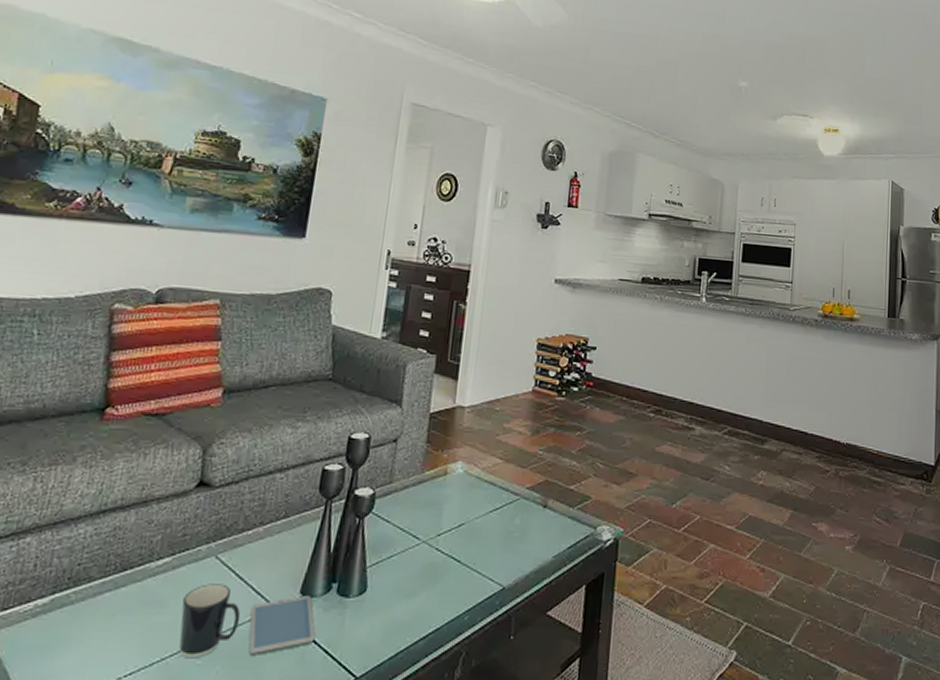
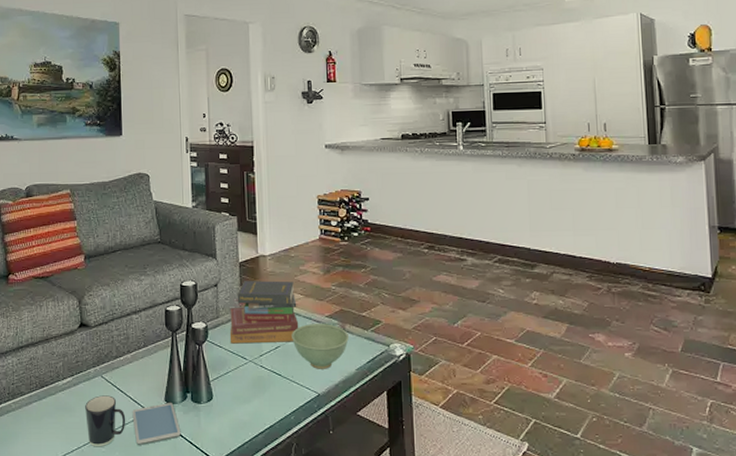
books: none [402,437,494,519] -> present [230,280,299,344]
bowl: none [481,496,551,555] -> present [292,324,349,369]

